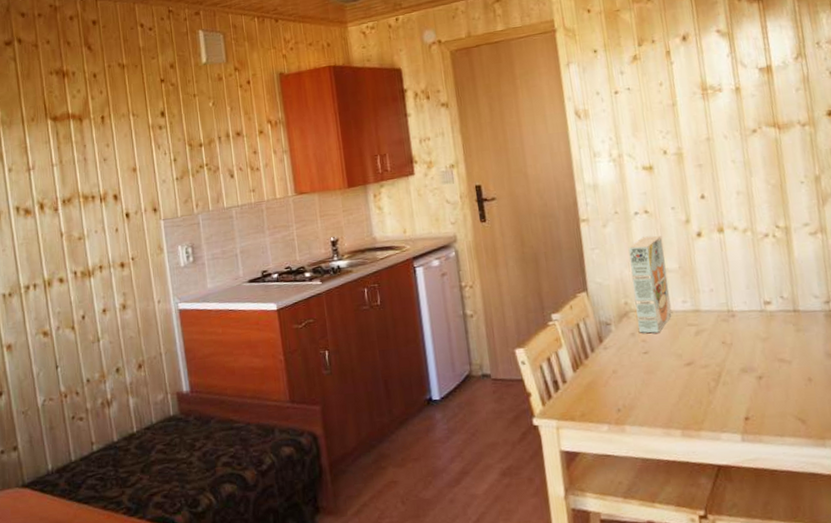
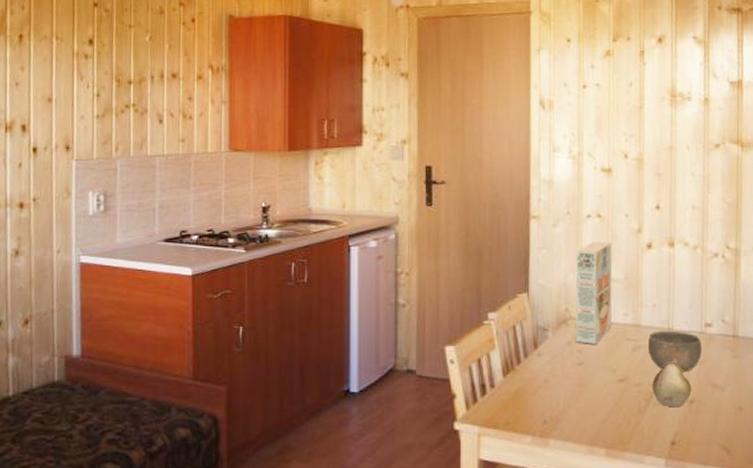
bowl: none [709,312,765,350] -> present [647,330,702,372]
fruit: none [719,338,759,385] -> present [652,359,692,408]

